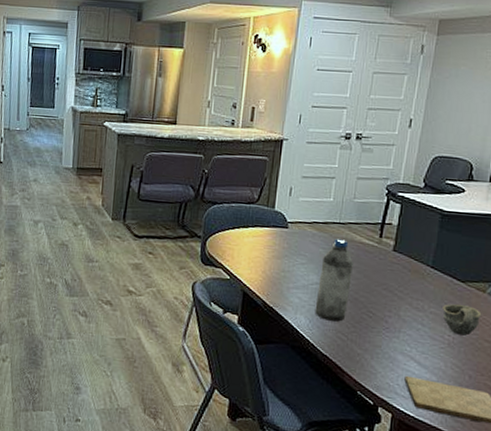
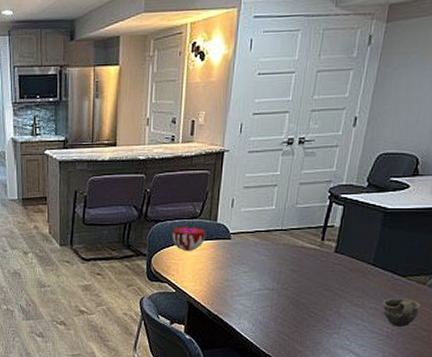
decorative bowl: none [227,210,263,237] -> present [171,226,206,251]
water bottle: present [314,239,354,322] -> none [257,245,296,323]

